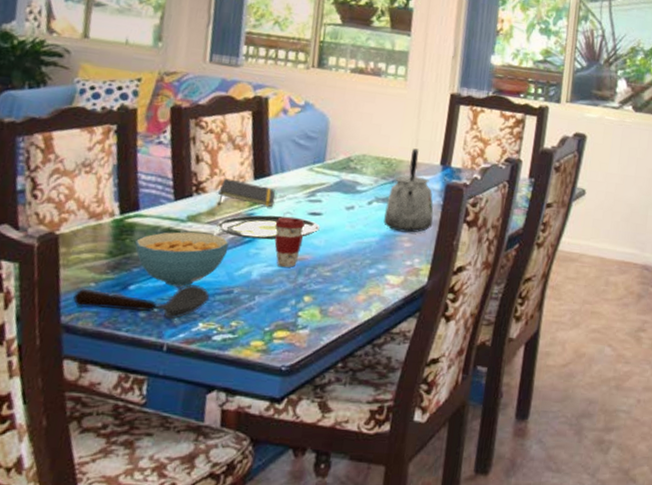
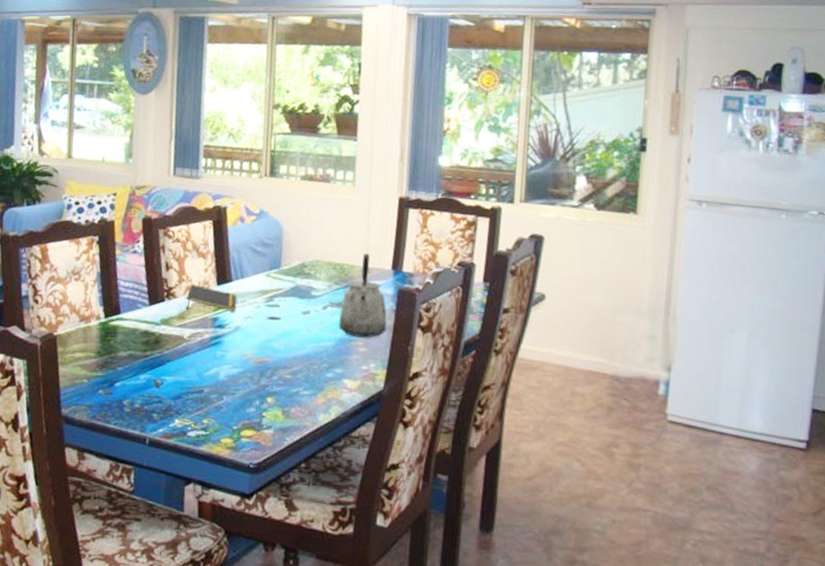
spoon: present [73,285,210,319] -> none [70,383,184,415]
cereal bowl: present [135,232,229,287] -> none [118,334,198,385]
plate: present [215,214,320,240] -> none [185,318,279,343]
coffee cup: present [274,216,306,267] -> none [237,320,266,369]

